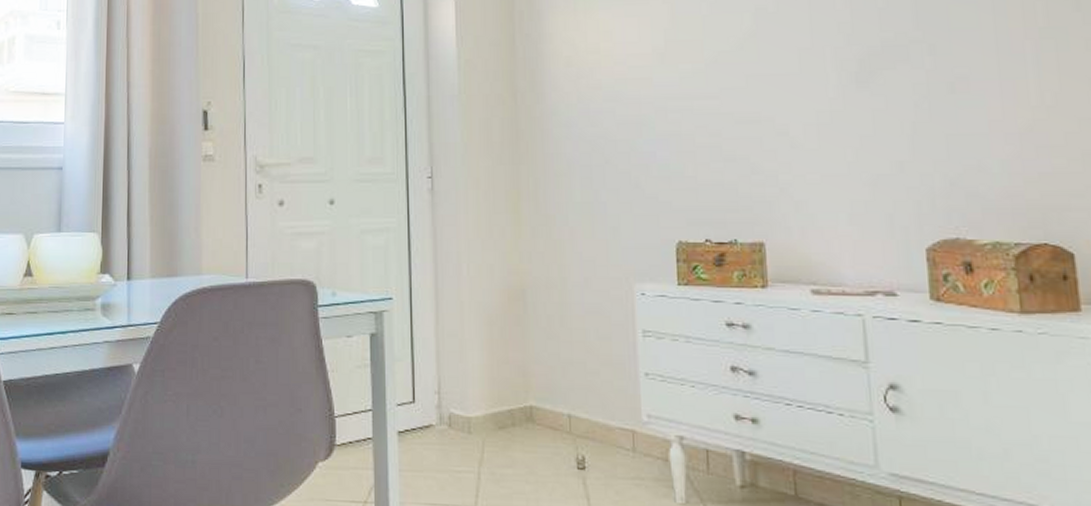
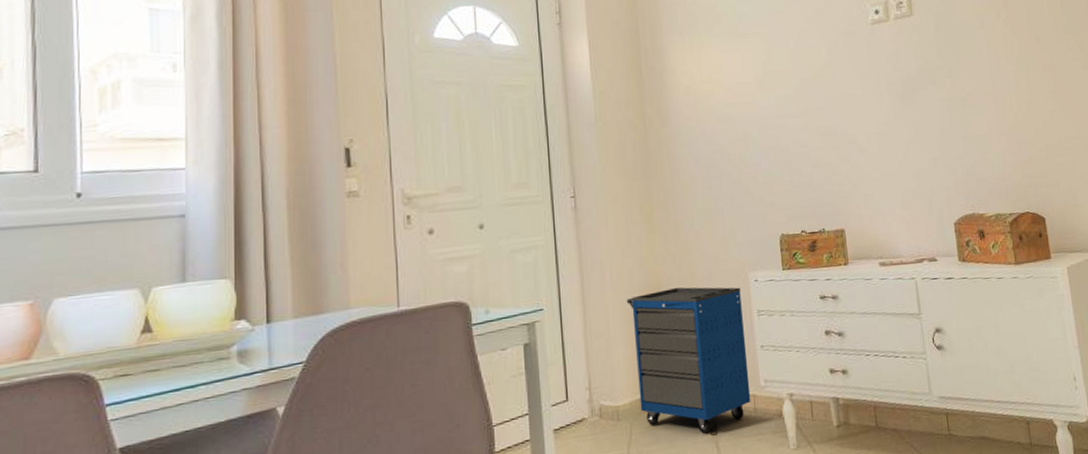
cabinet: none [484,291,629,466] -> present [626,287,751,434]

